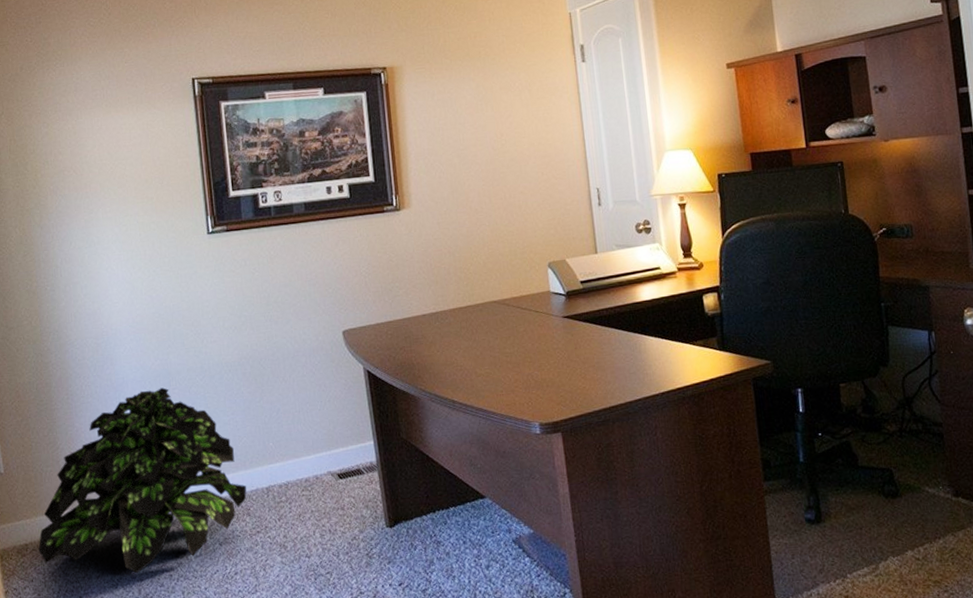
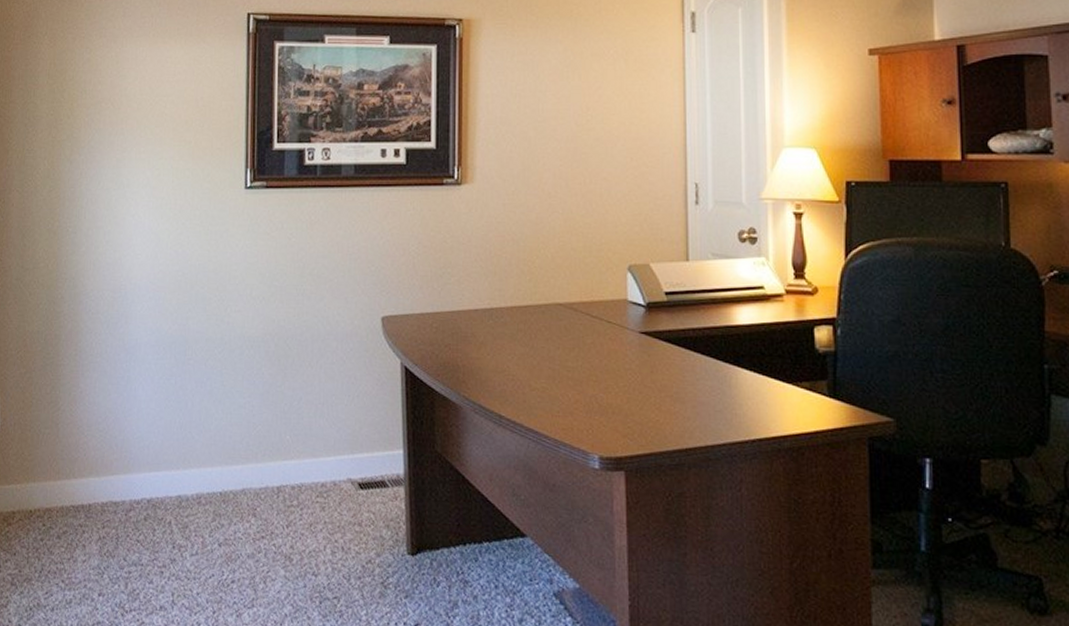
potted plant: present [38,387,247,574] -> none [25,356,256,564]

